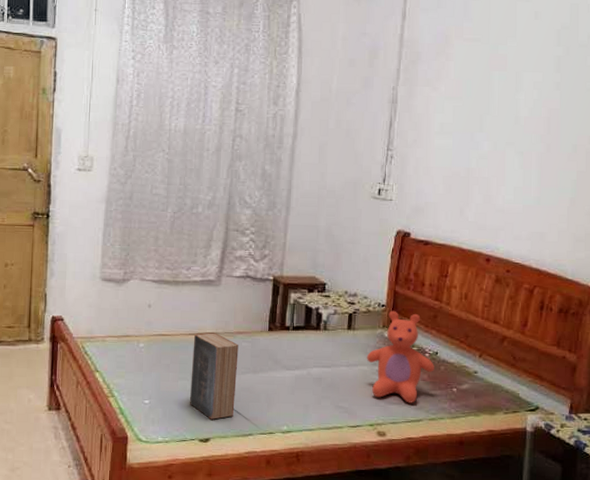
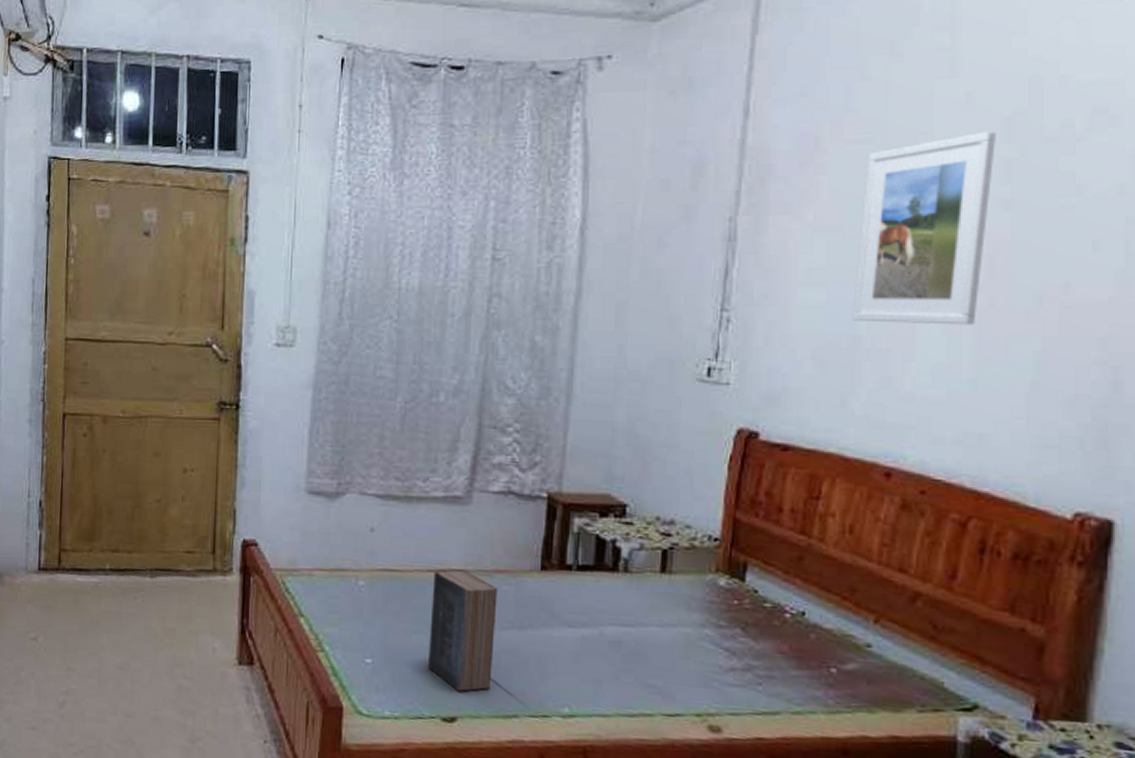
teddy bear: present [366,310,434,403] -> none [690,547,800,687]
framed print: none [468,38,552,163] -> present [852,131,996,326]

